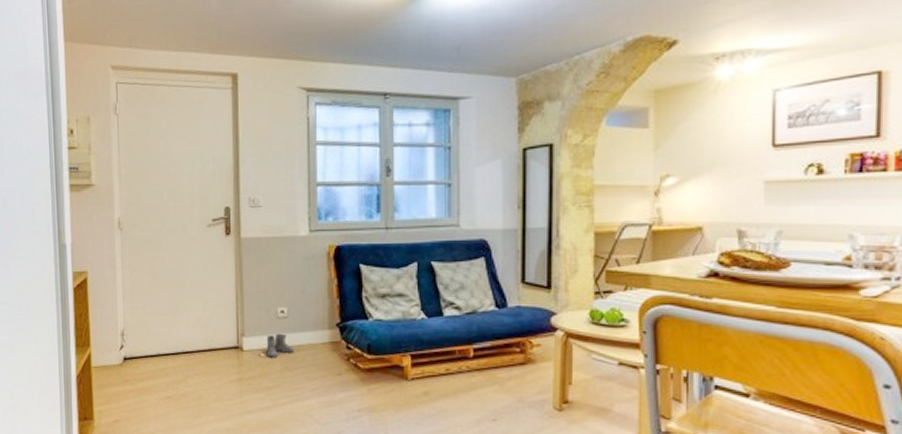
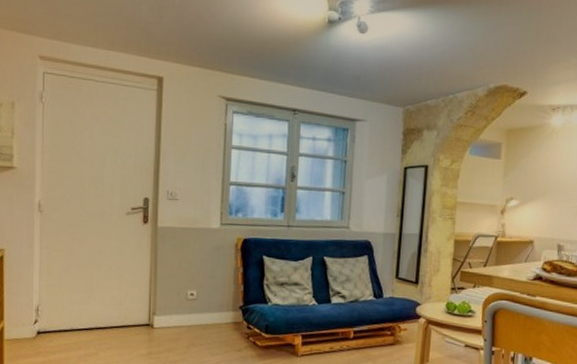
boots: present [266,333,295,358] -> none [175,313,202,335]

